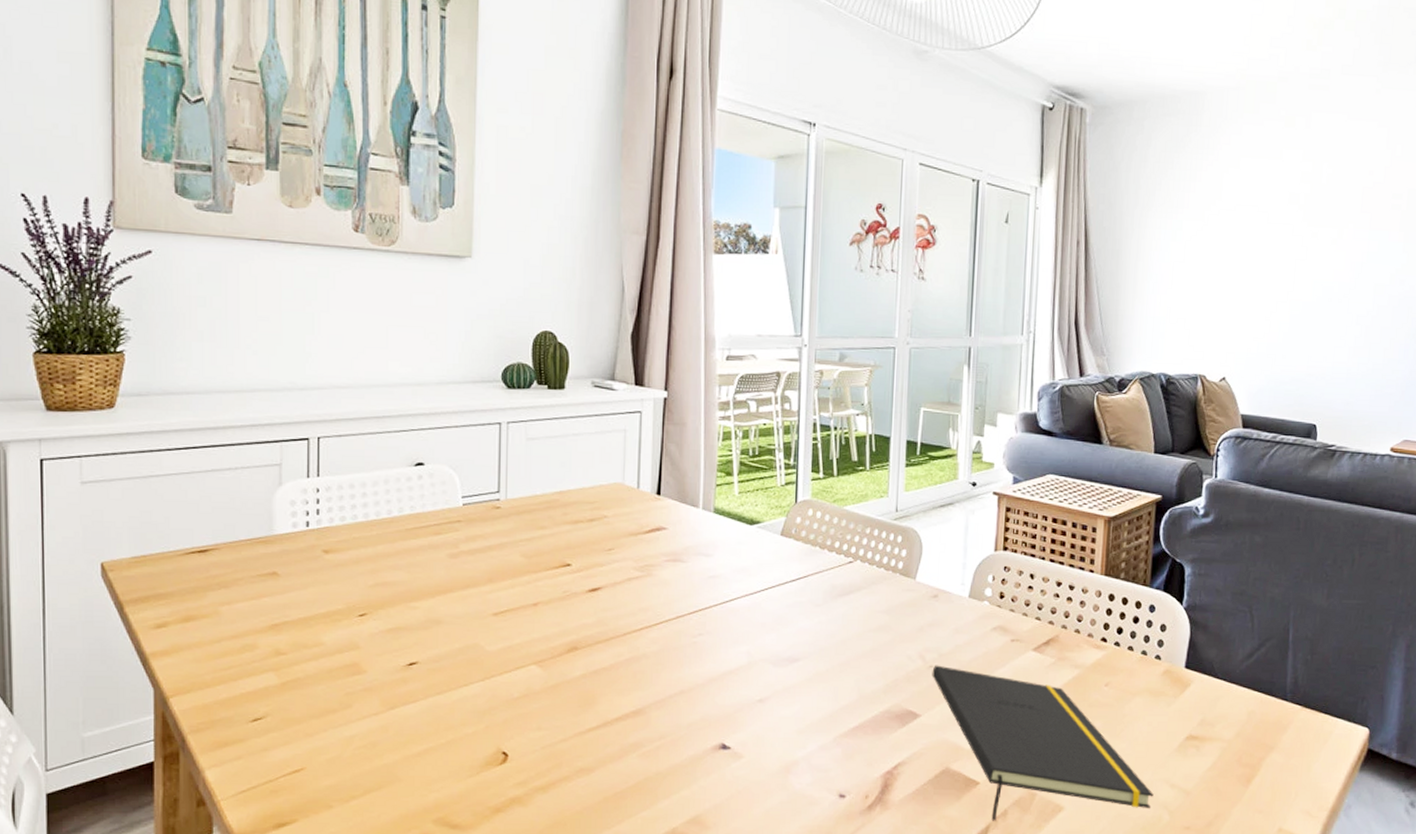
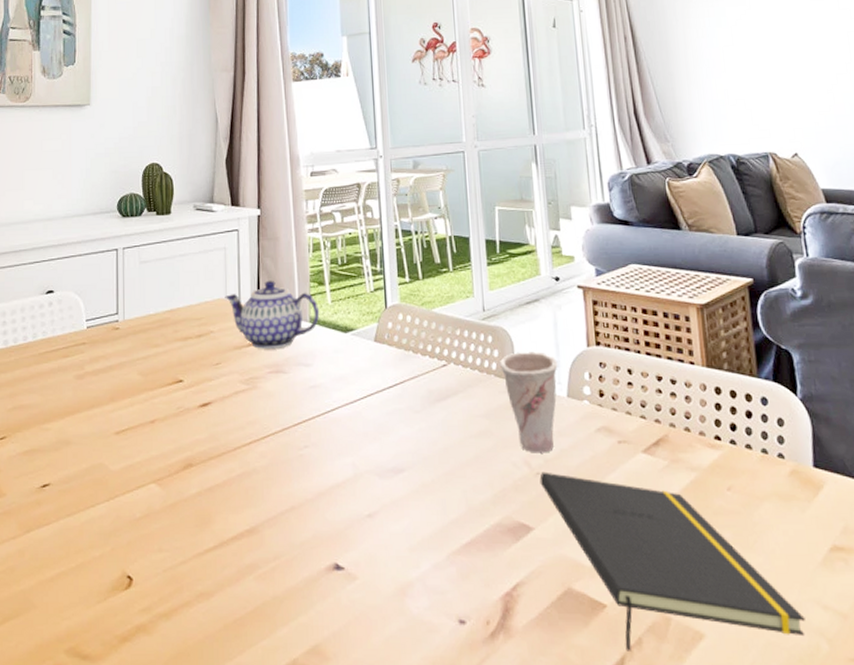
teapot: none [622,467,725,537] -> present [225,280,320,349]
cup: none [907,553,964,648] -> present [500,351,558,453]

